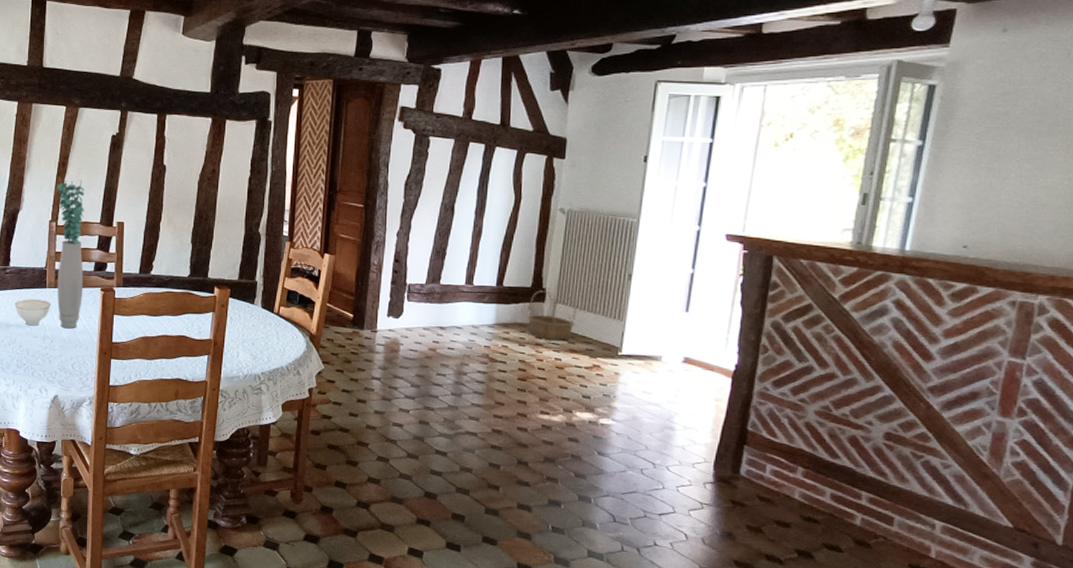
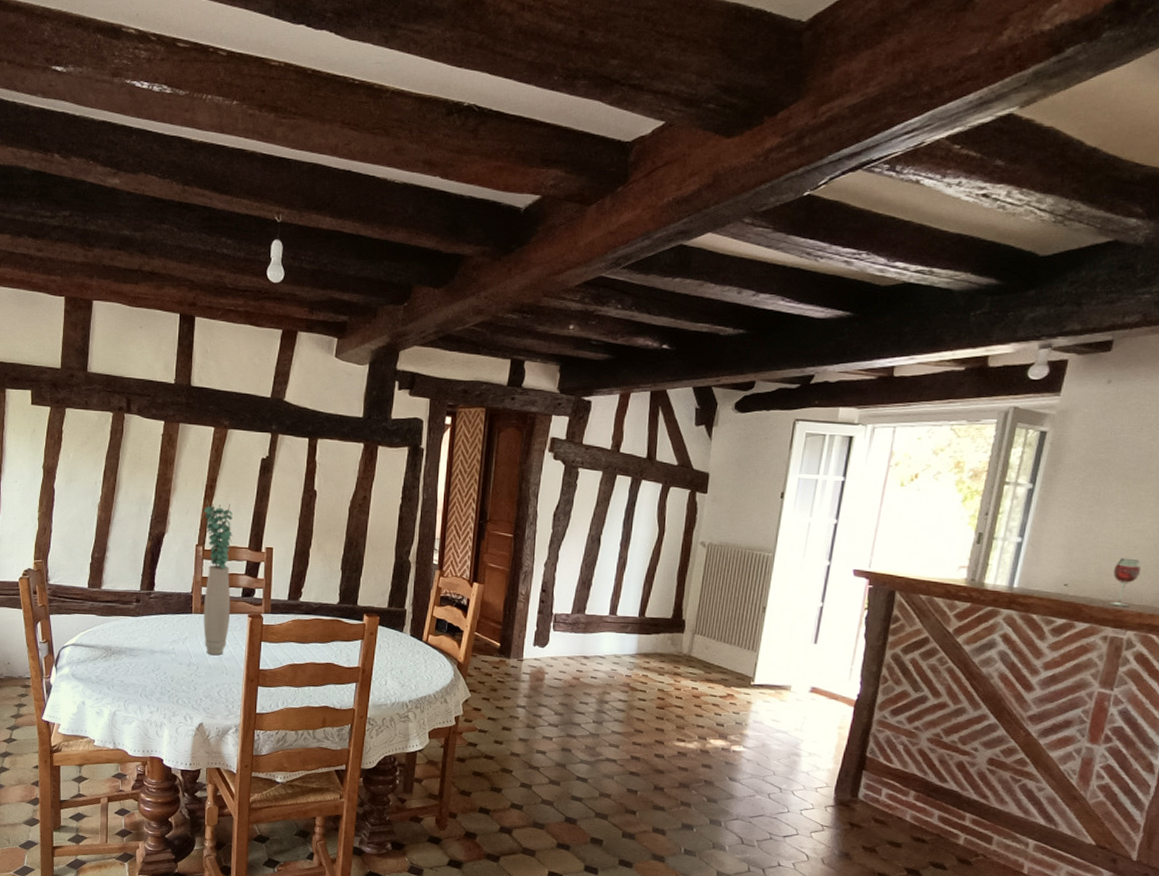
bowl: present [15,299,51,326] -> none [159,624,197,653]
basket: present [527,290,577,340] -> none [667,621,714,670]
wineglass: none [1015,217,1052,269] -> present [1108,558,1142,607]

